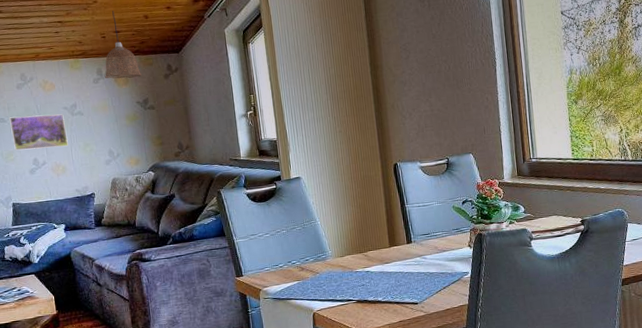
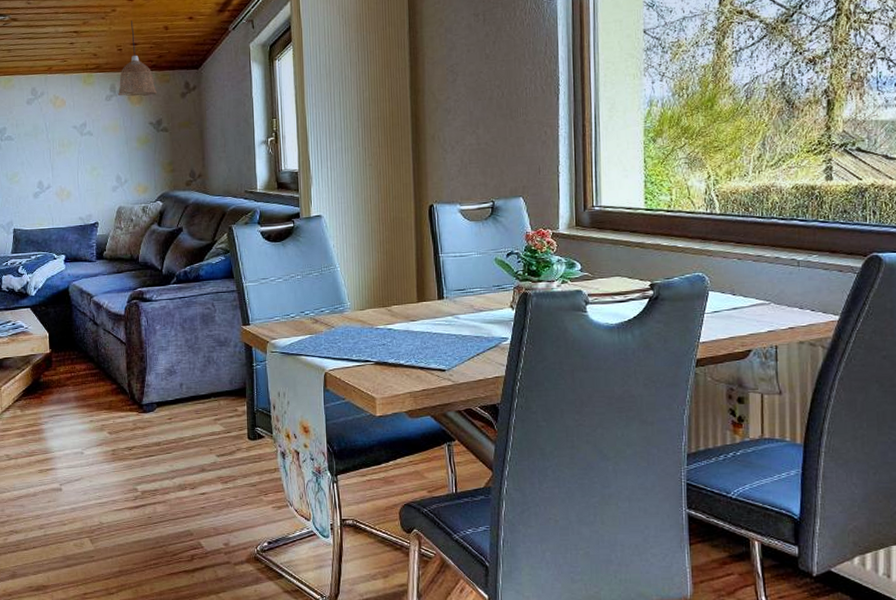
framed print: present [9,114,68,151] -> none [16,133,75,172]

